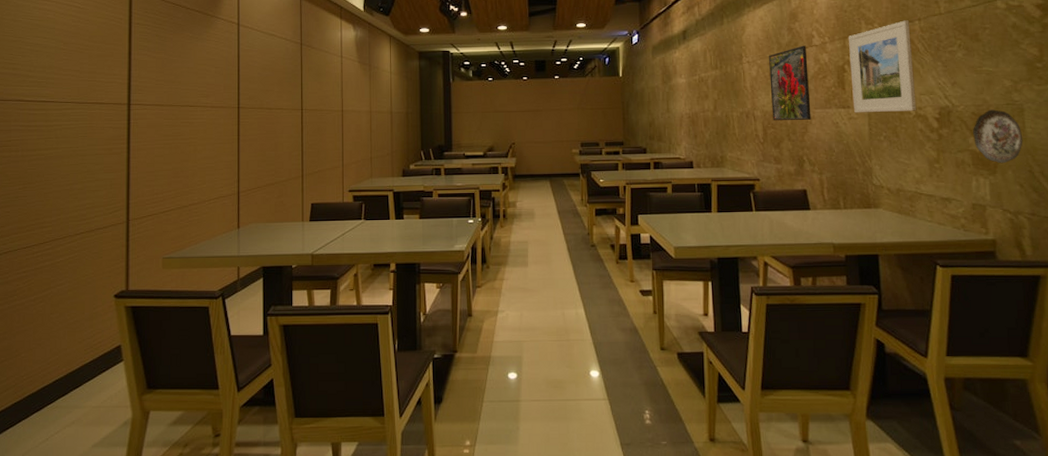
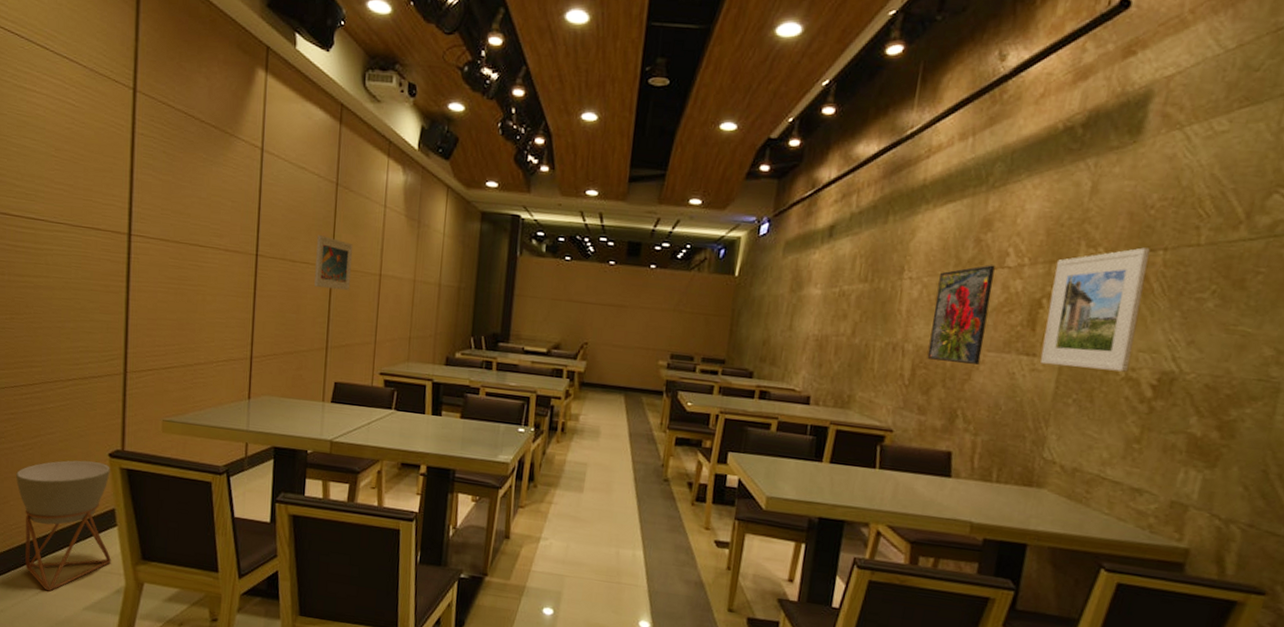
planter: none [28,305,118,435] -> present [16,460,111,592]
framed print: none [288,85,319,128] -> present [314,235,353,291]
decorative plate: present [973,109,1023,164] -> none [1197,384,1269,457]

